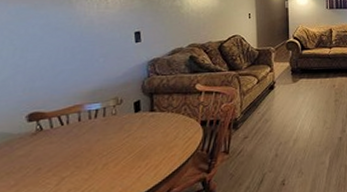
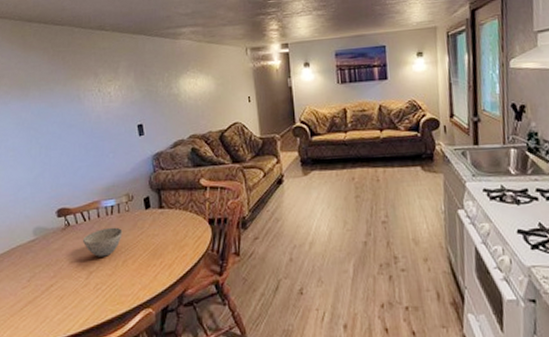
bowl: none [57,130,106,162] -> present [83,227,123,257]

